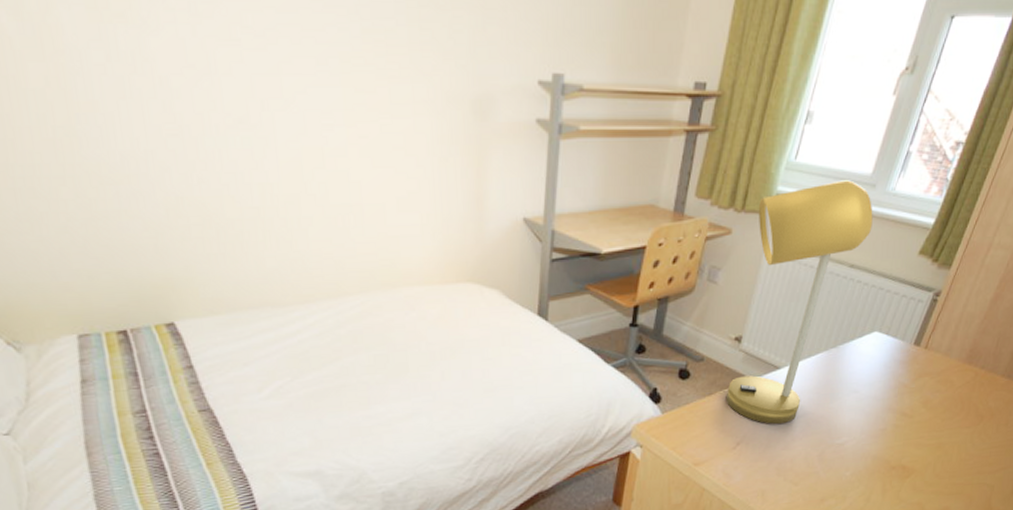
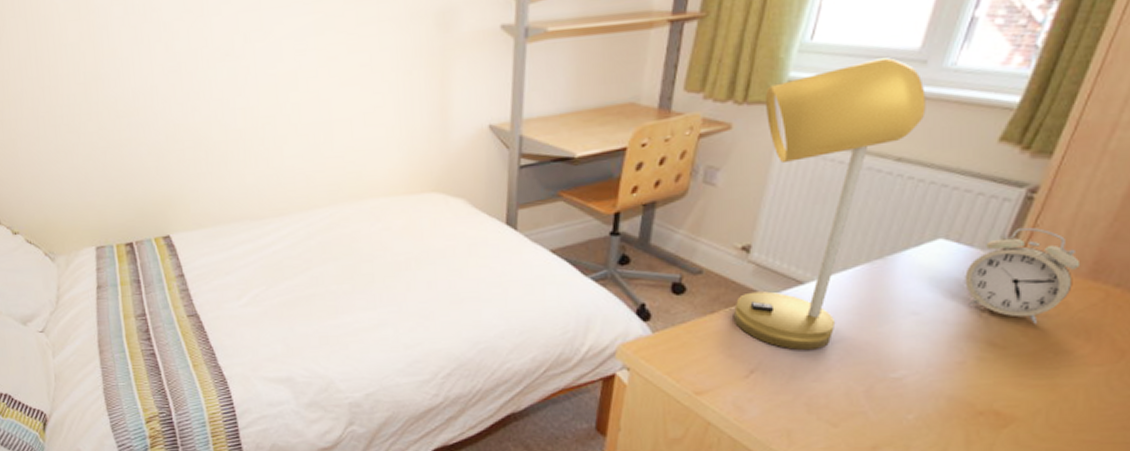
alarm clock: none [889,323,962,398] -> present [965,227,1081,324]

